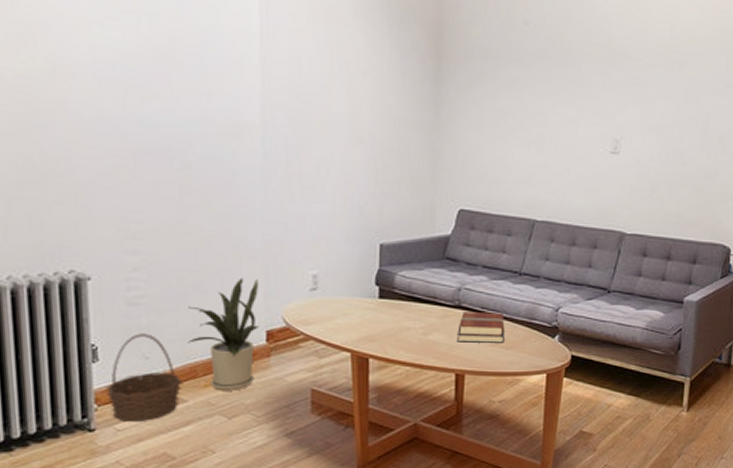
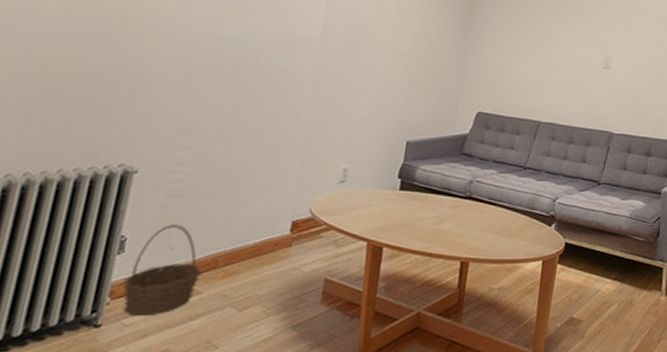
house plant: present [188,277,259,391] -> none [215,171,293,282]
books: present [457,312,505,343] -> none [465,202,509,232]

